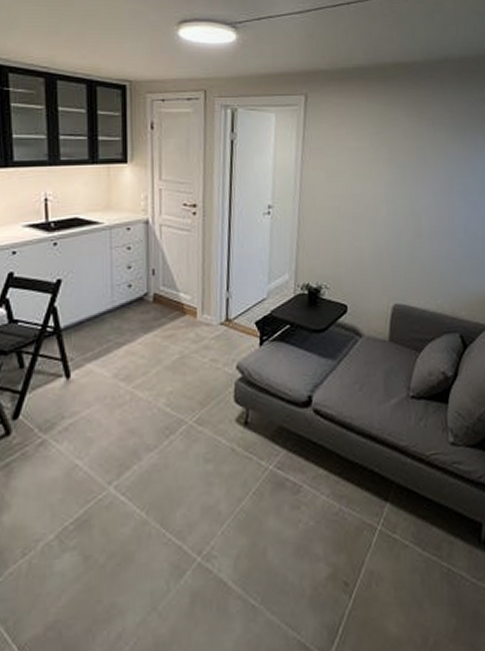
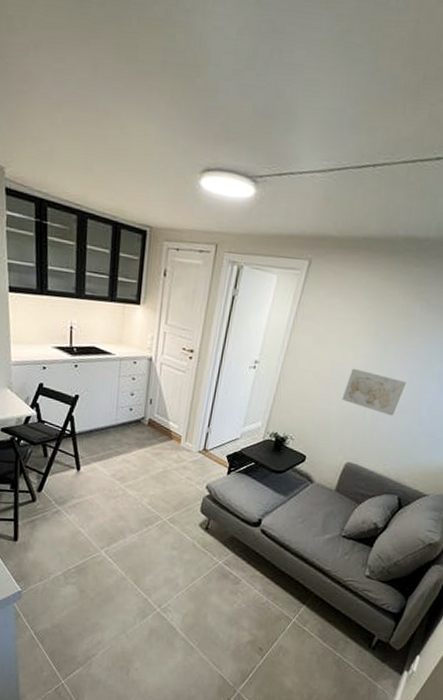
wall art: none [371,197,434,243] -> present [342,368,407,416]

